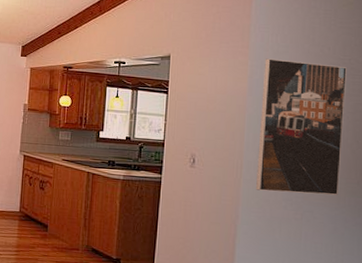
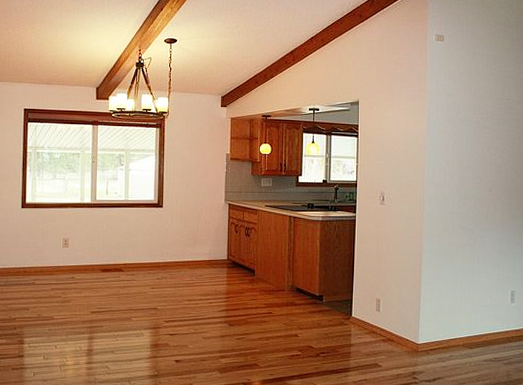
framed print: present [256,58,347,195] -> none [437,101,506,222]

